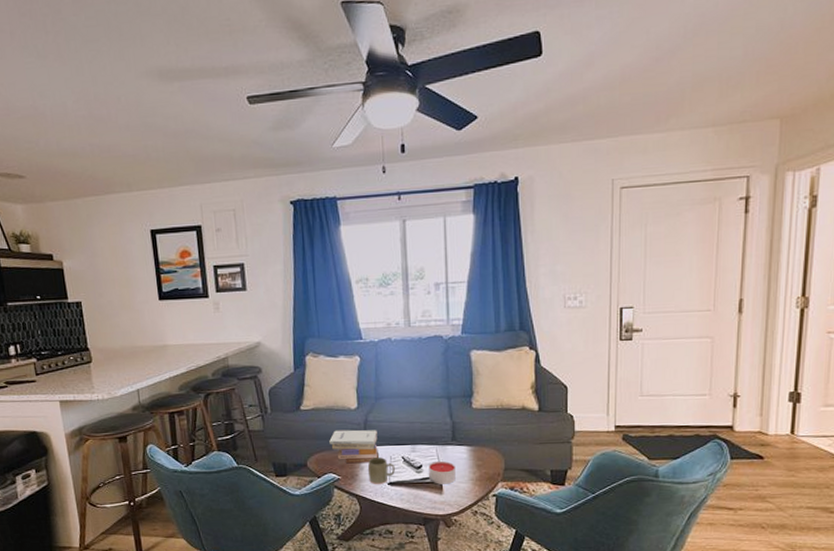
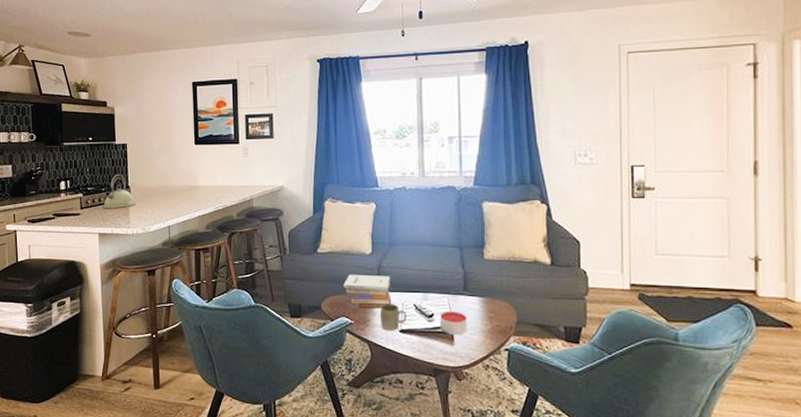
kettle: none [61,335,99,375] -> present [103,174,136,209]

